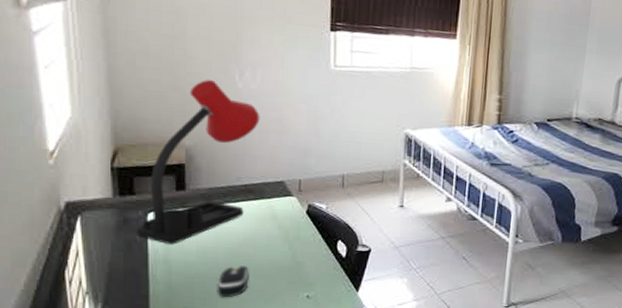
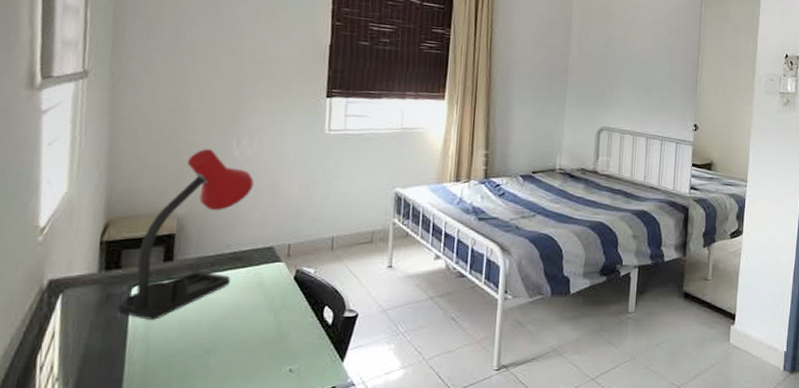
computer mouse: present [217,266,249,297] -> none [195,340,231,375]

